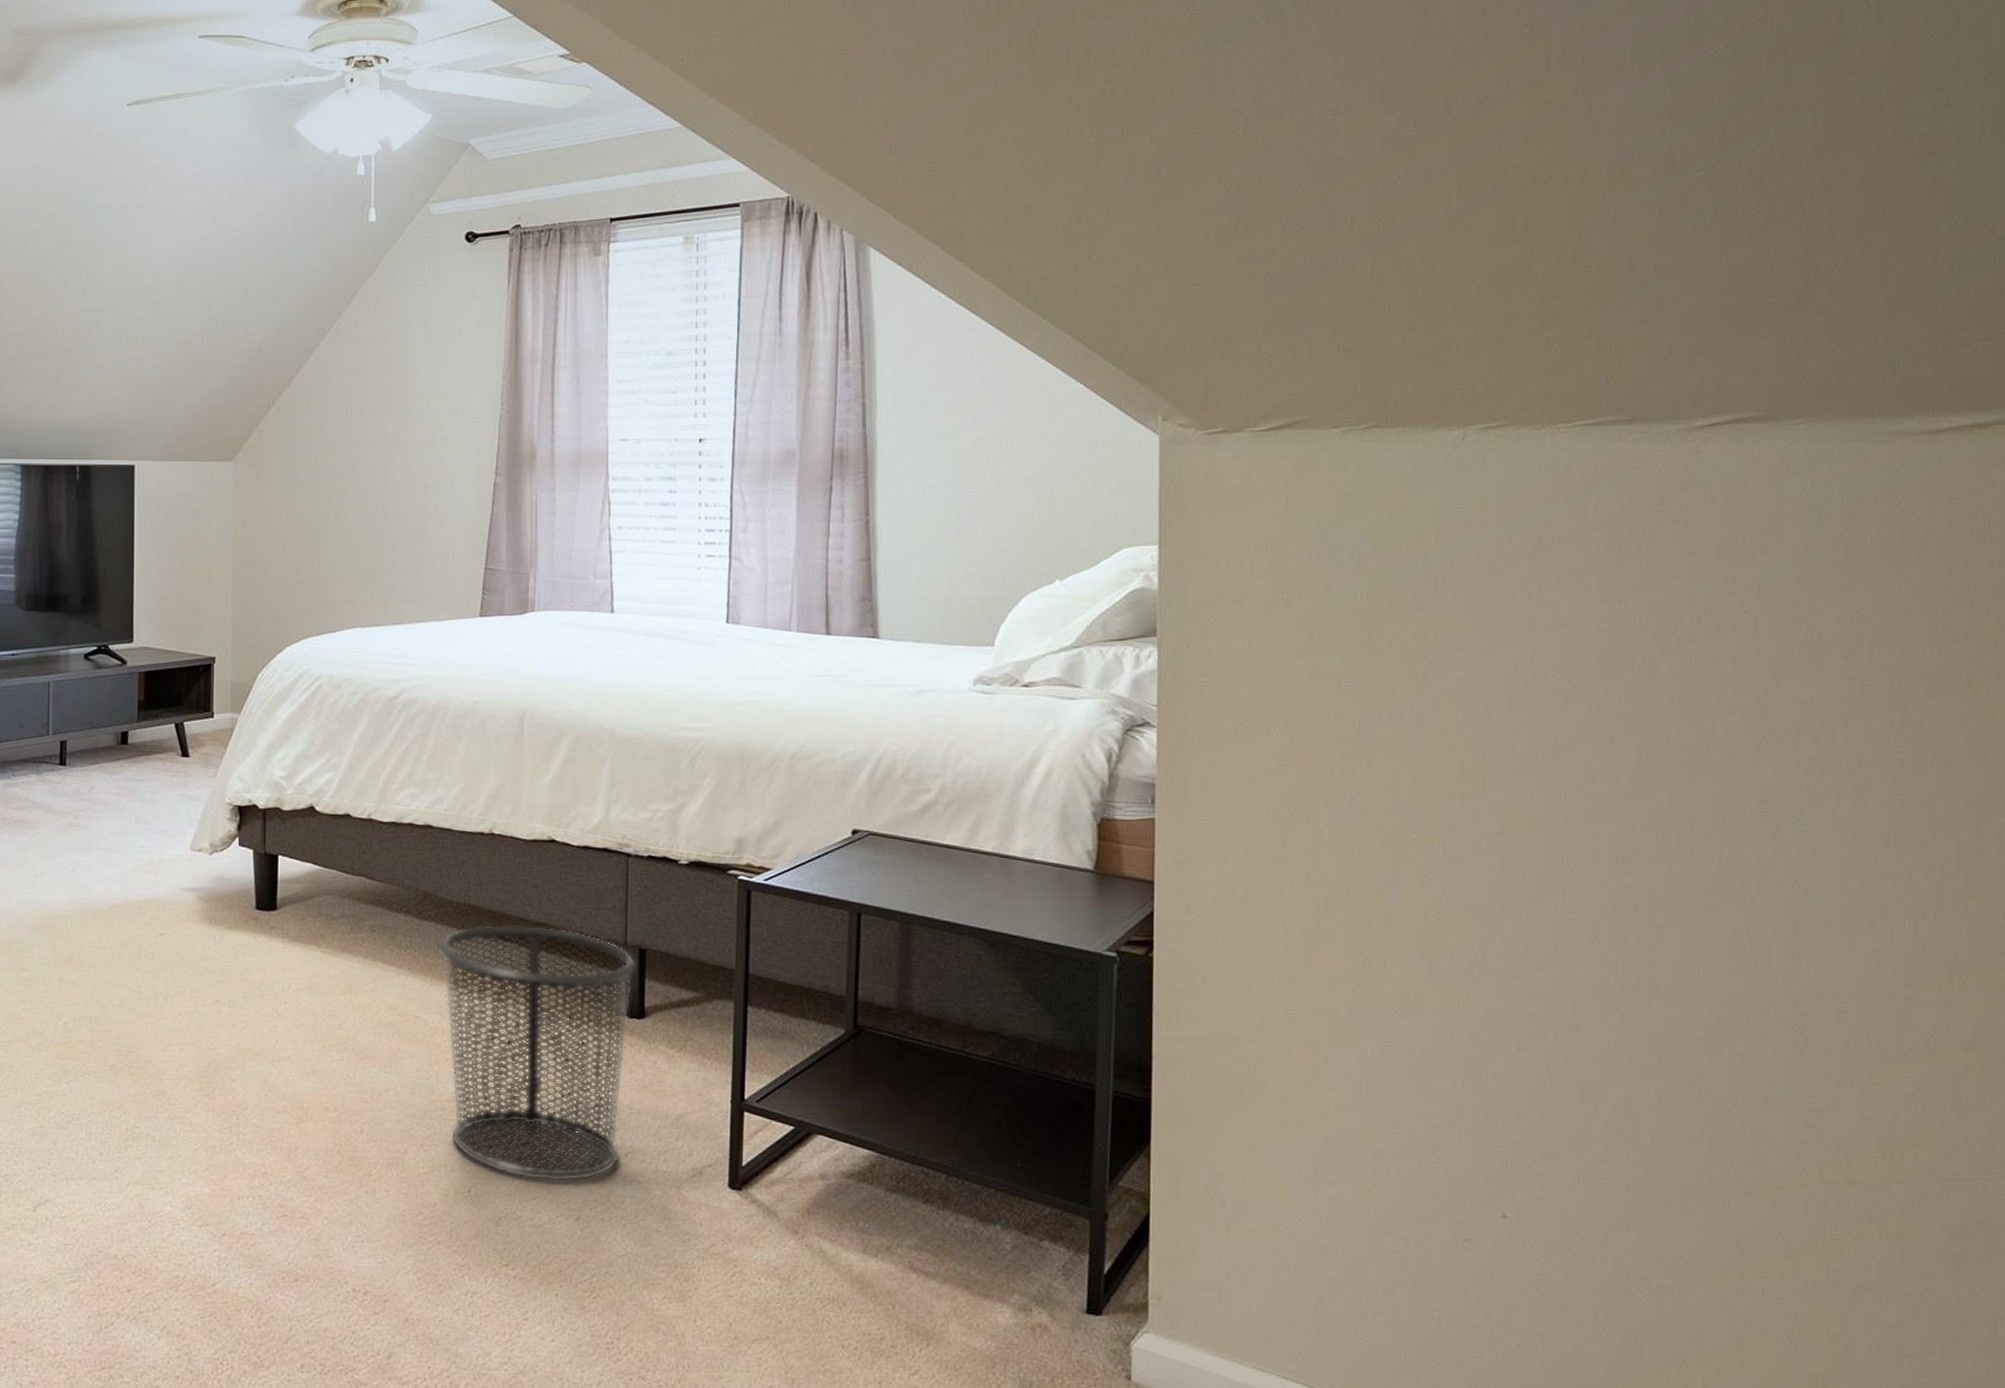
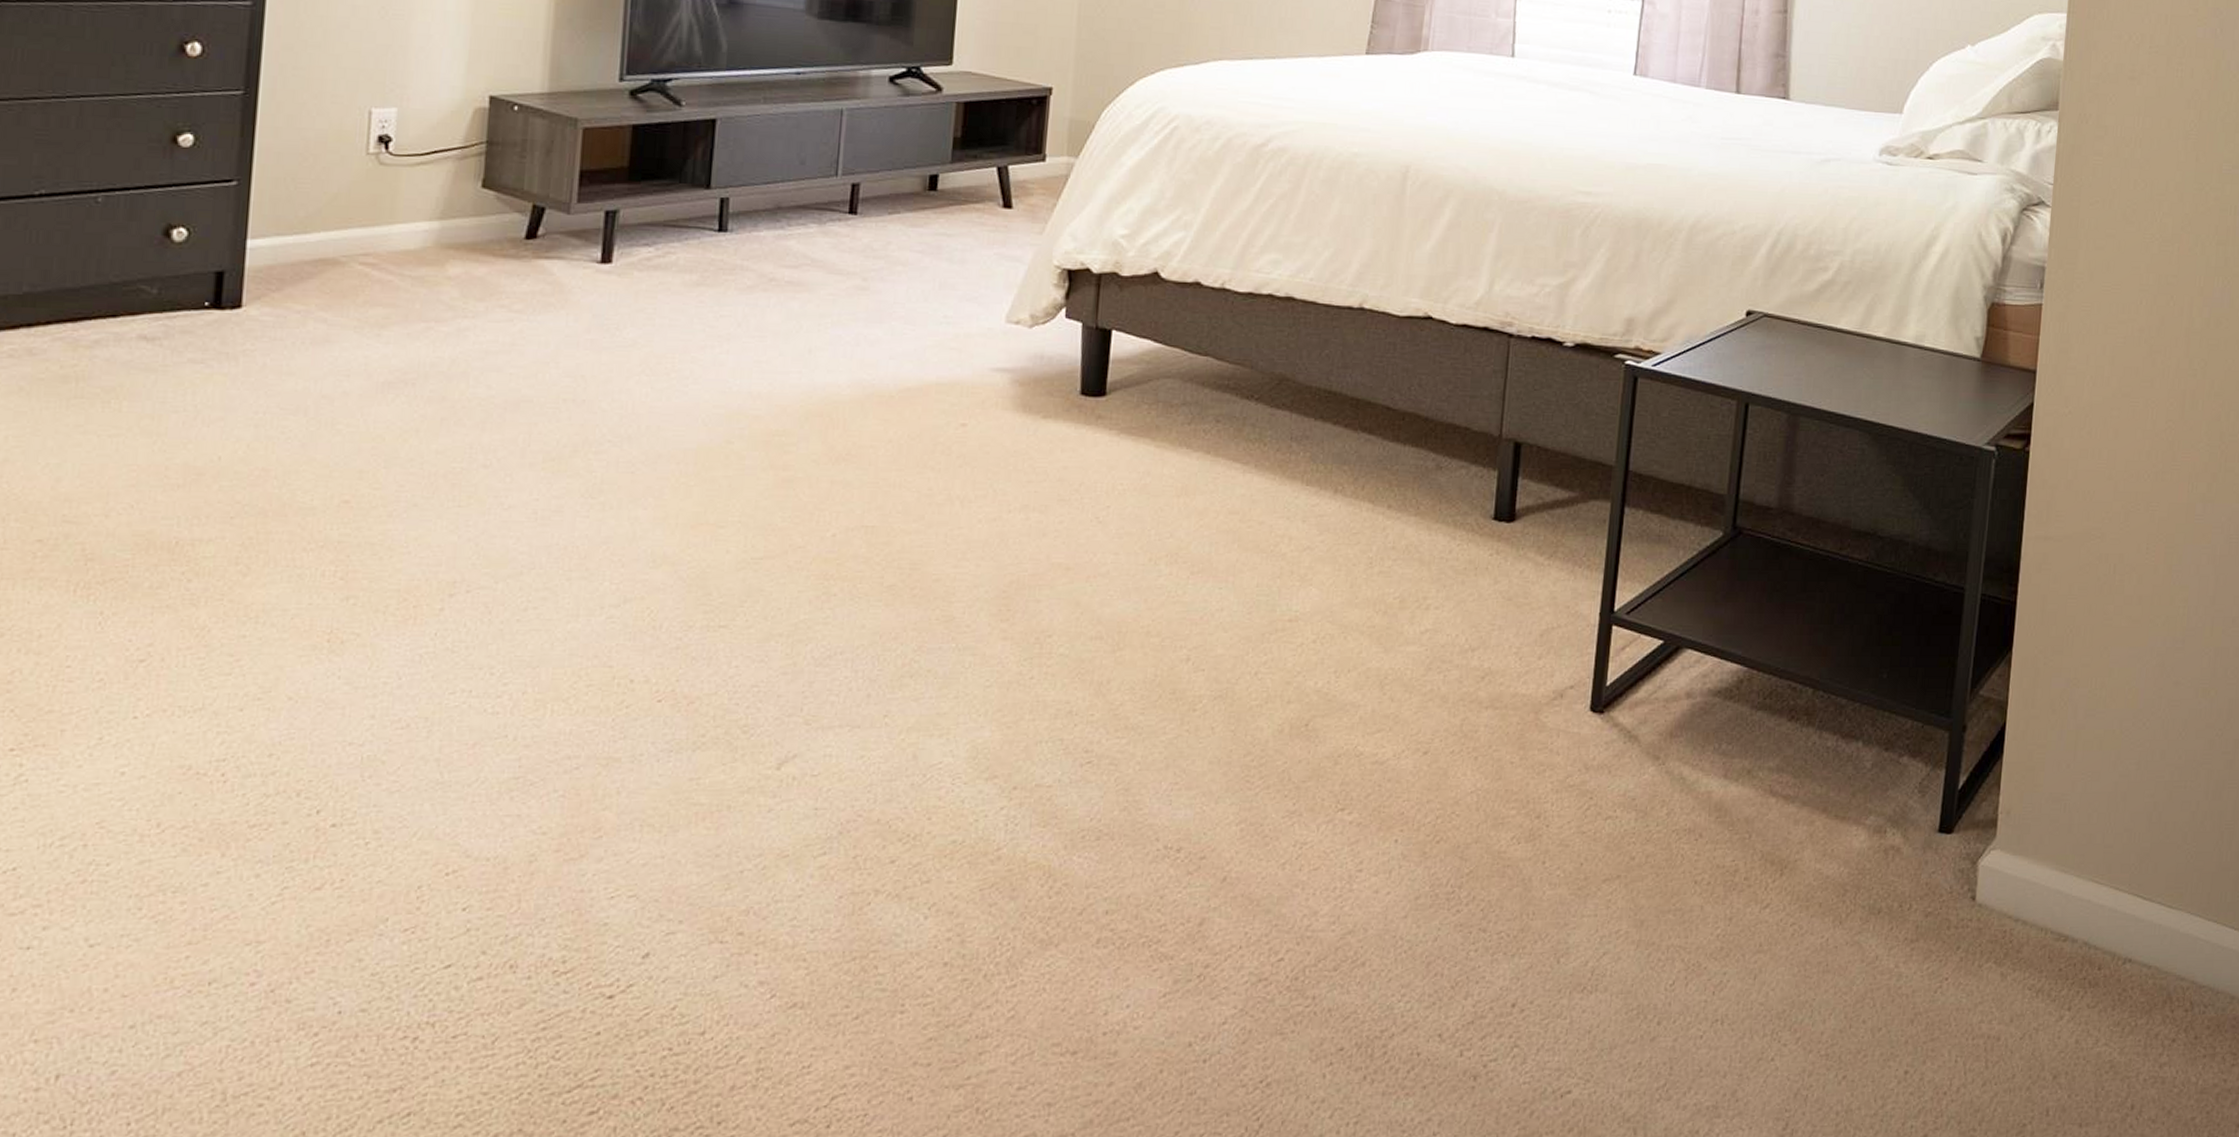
waste bin: present [438,924,637,1181] -> none [1291,414,1511,710]

